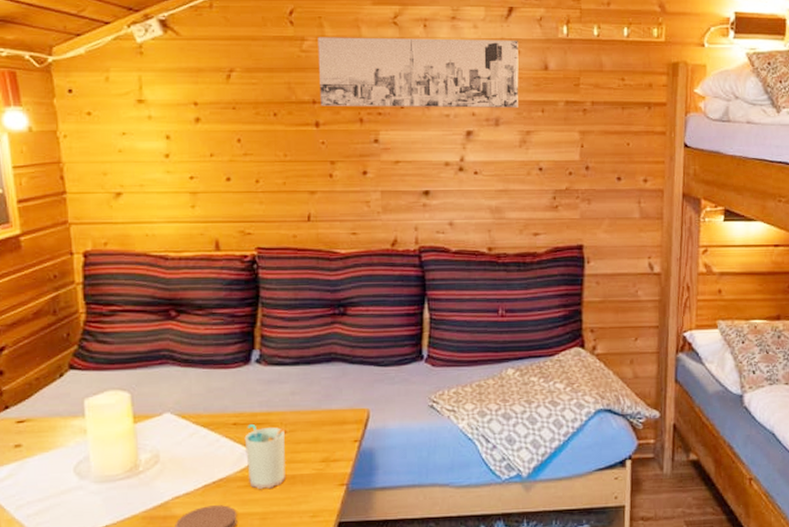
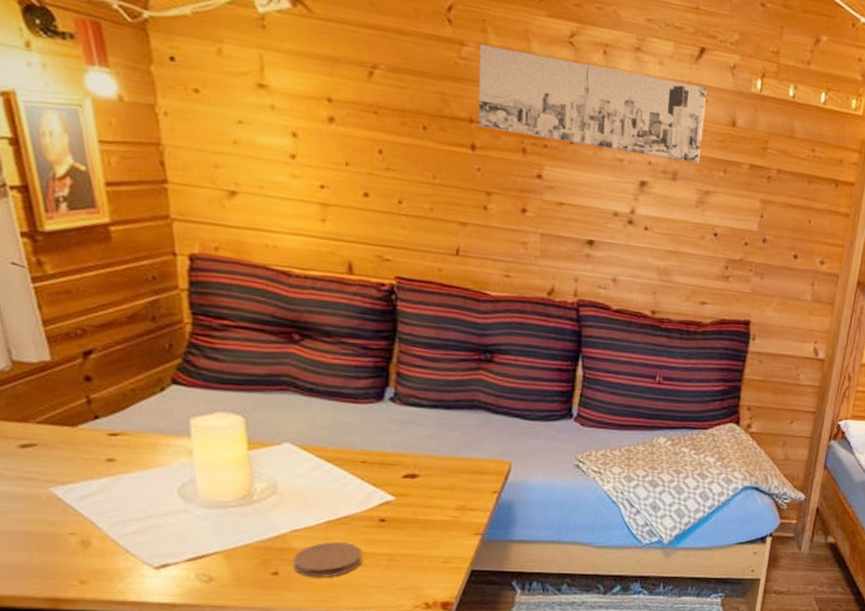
cup: present [244,424,286,489] -> none [373,464,420,531]

